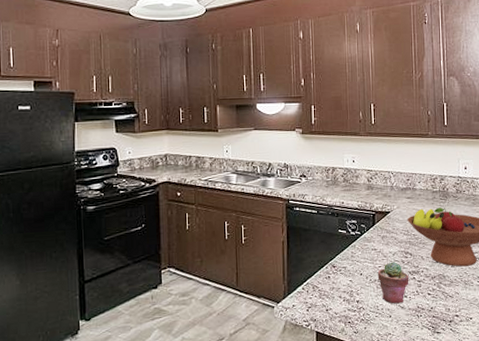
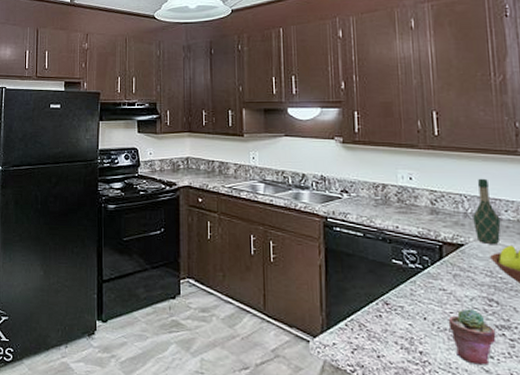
wine bottle: none [397,157,416,209] -> present [473,178,501,244]

